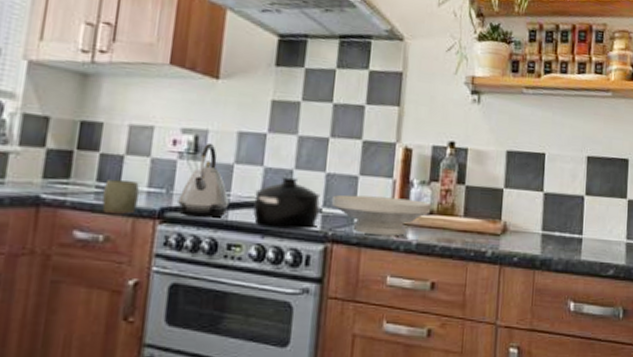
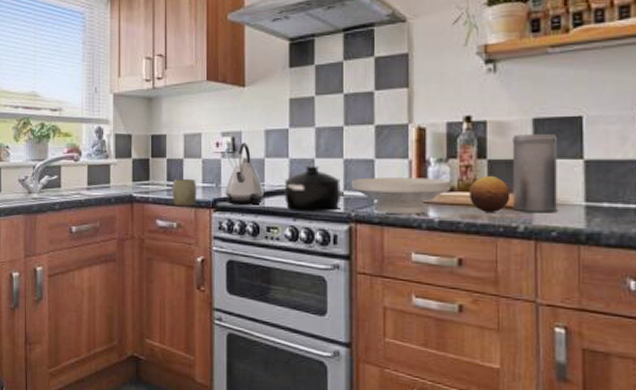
fruit: none [446,200,483,238] -> present [469,175,511,214]
canister: none [483,164,525,240] -> present [512,134,559,213]

